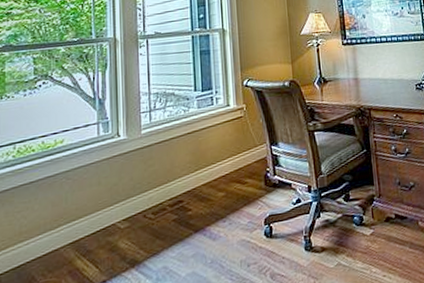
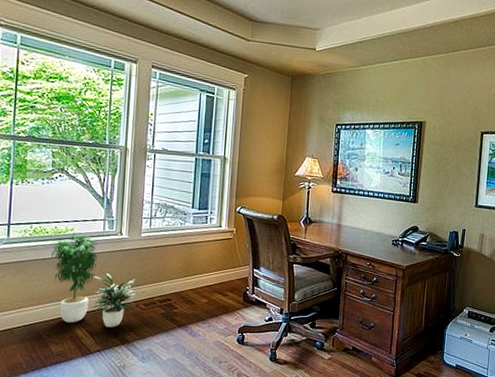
potted plant: none [39,142,143,254] -> present [51,231,136,328]

